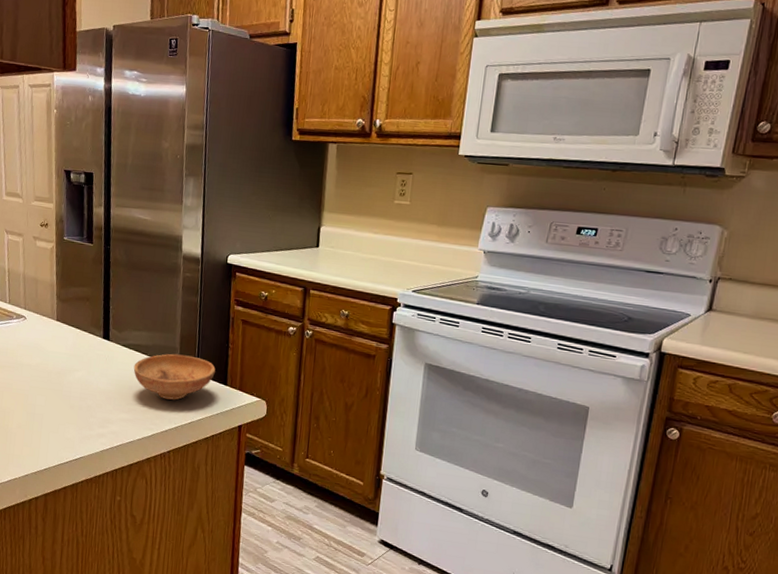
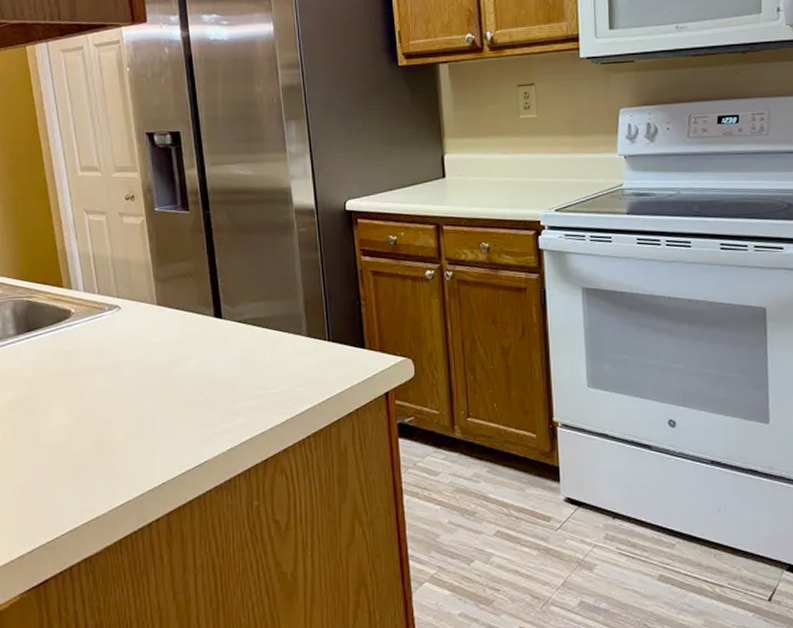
bowl: present [133,353,216,400] -> none [254,321,349,376]

